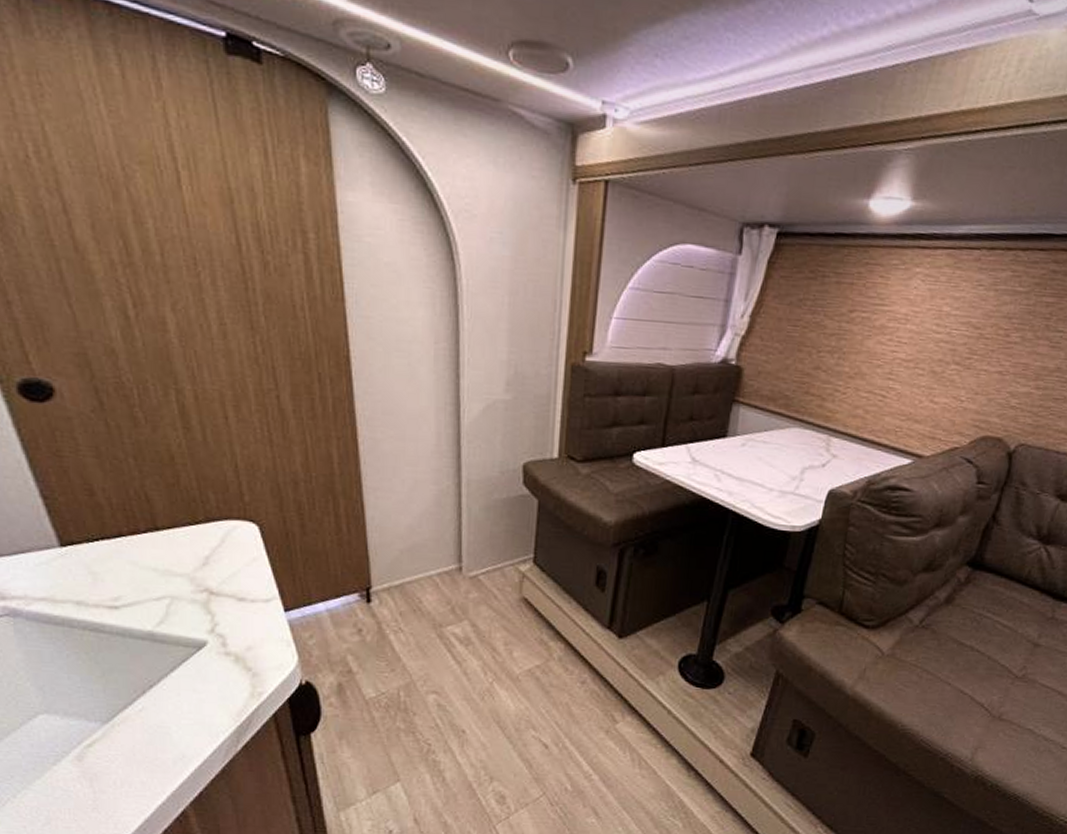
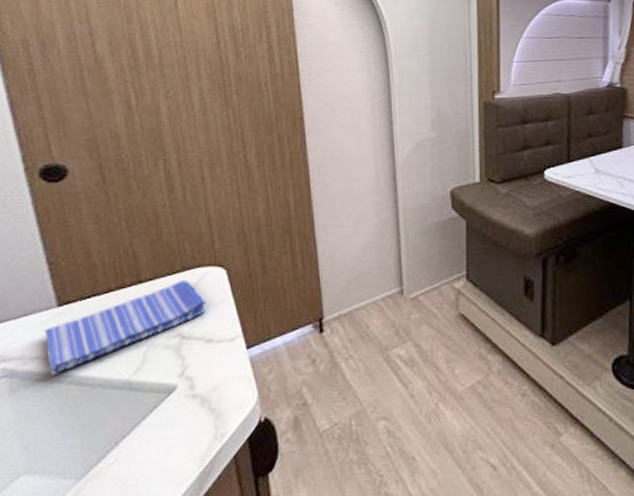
dish towel: none [47,531,237,619] -> present [44,279,207,375]

